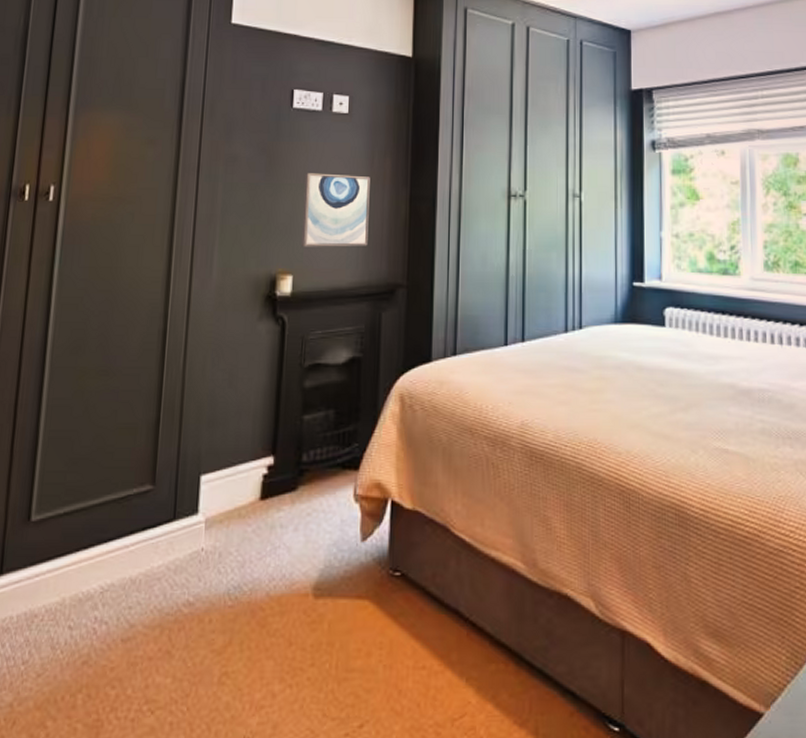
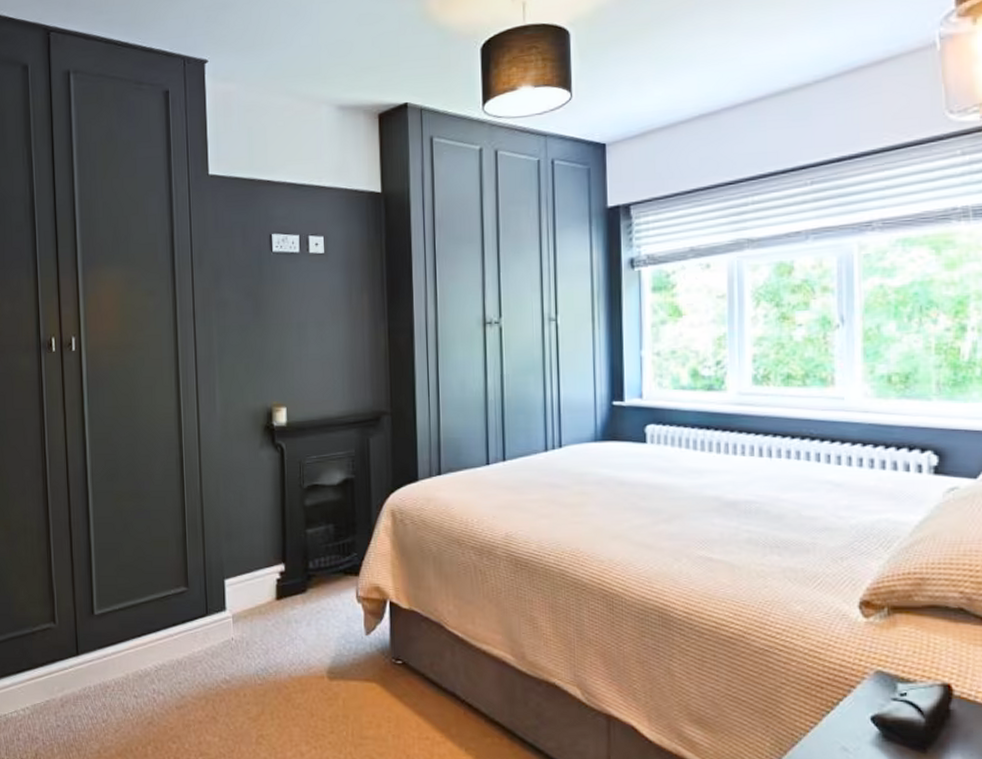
wall art: present [301,173,370,247] -> none [289,312,352,381]

